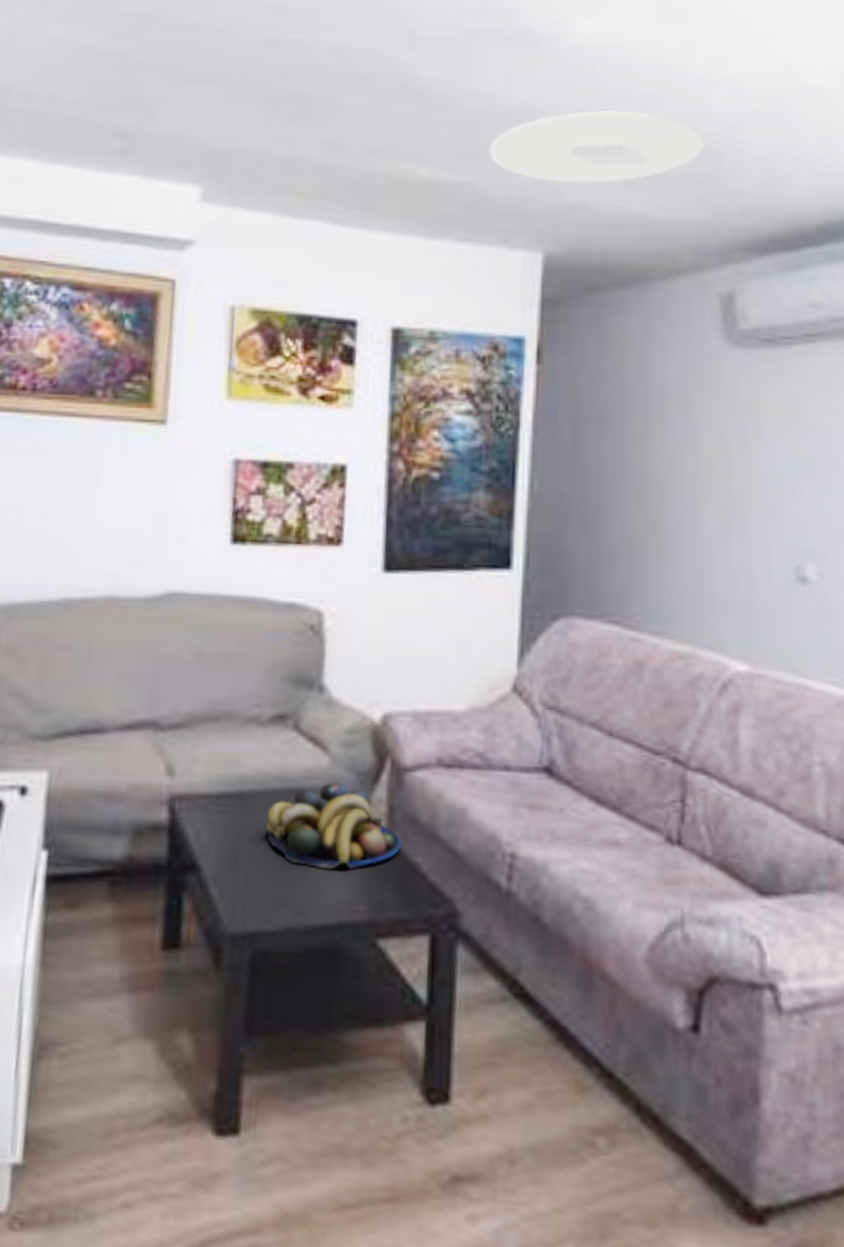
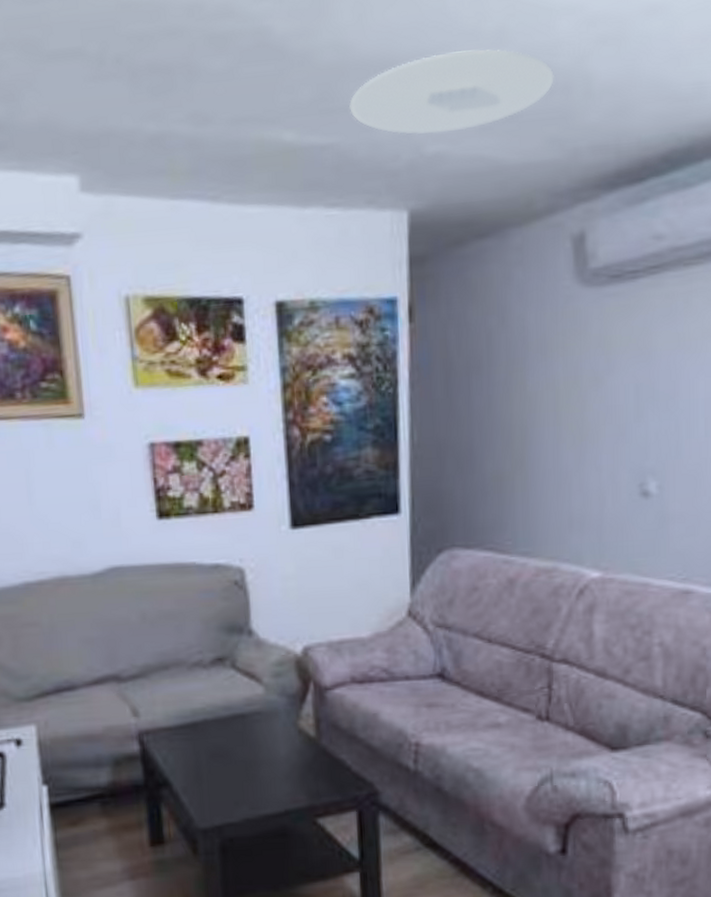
fruit bowl: present [266,782,402,869] -> none [218,705,329,772]

